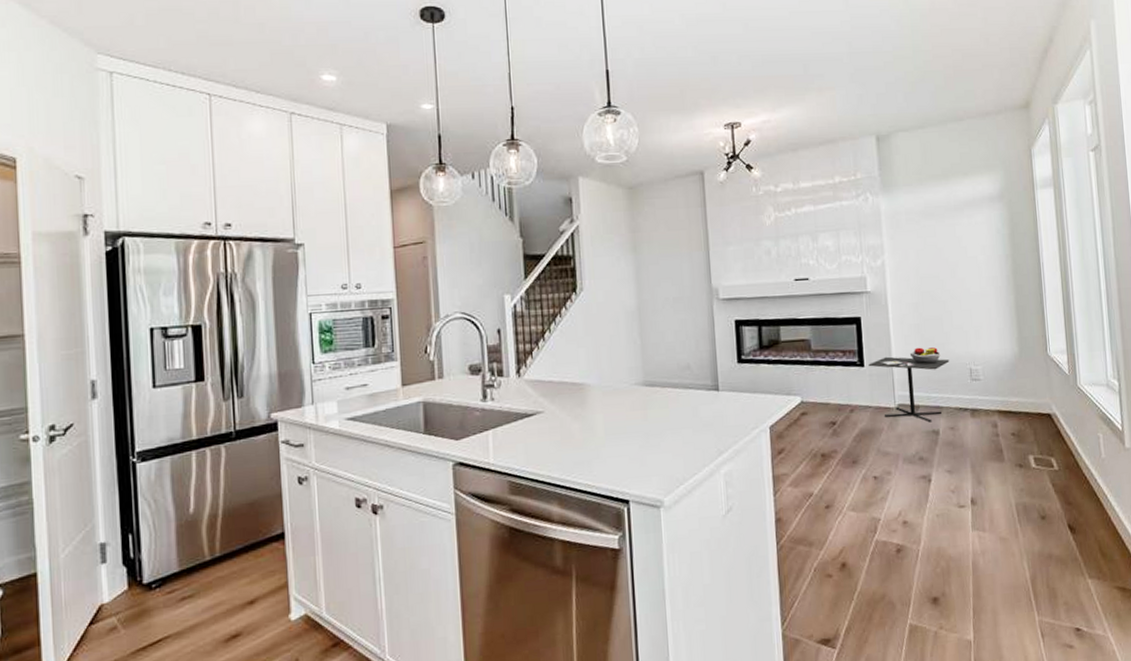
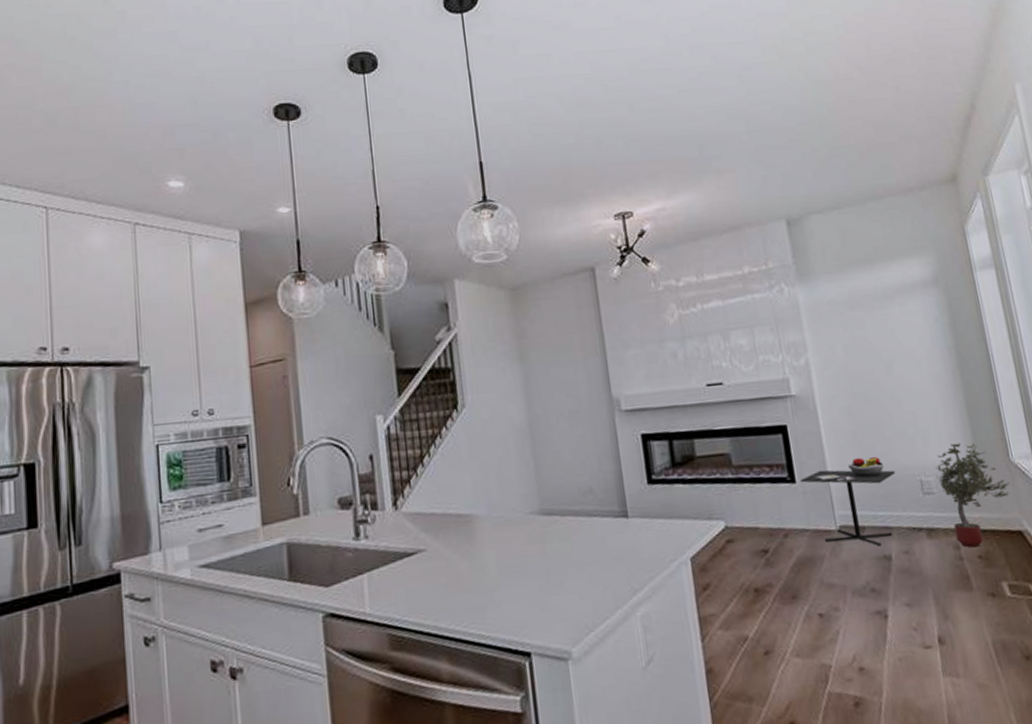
potted tree: none [984,338,1045,426] -> present [936,443,1010,548]

